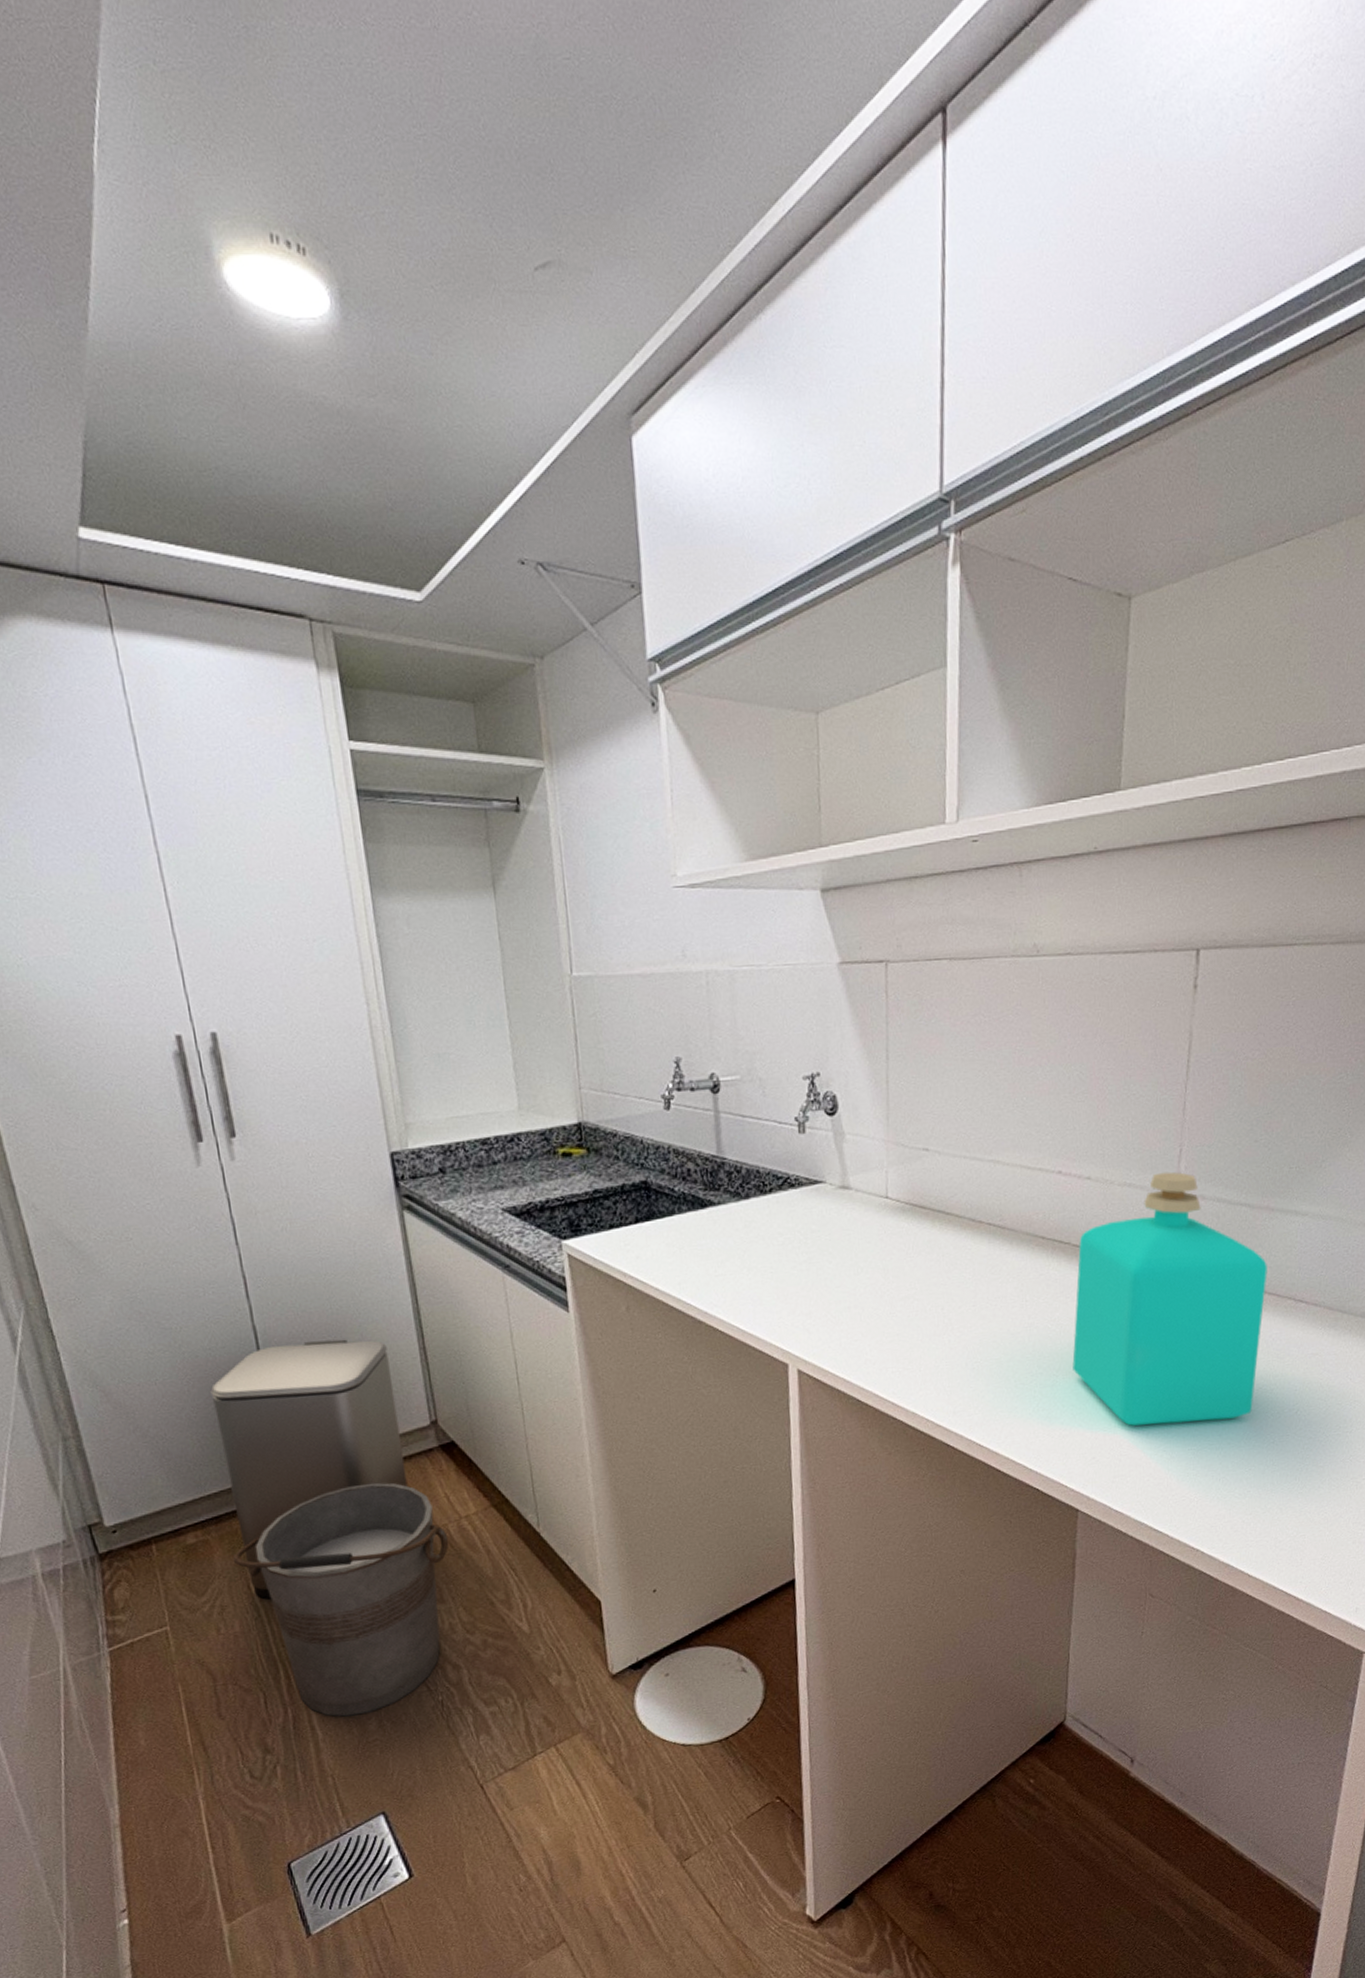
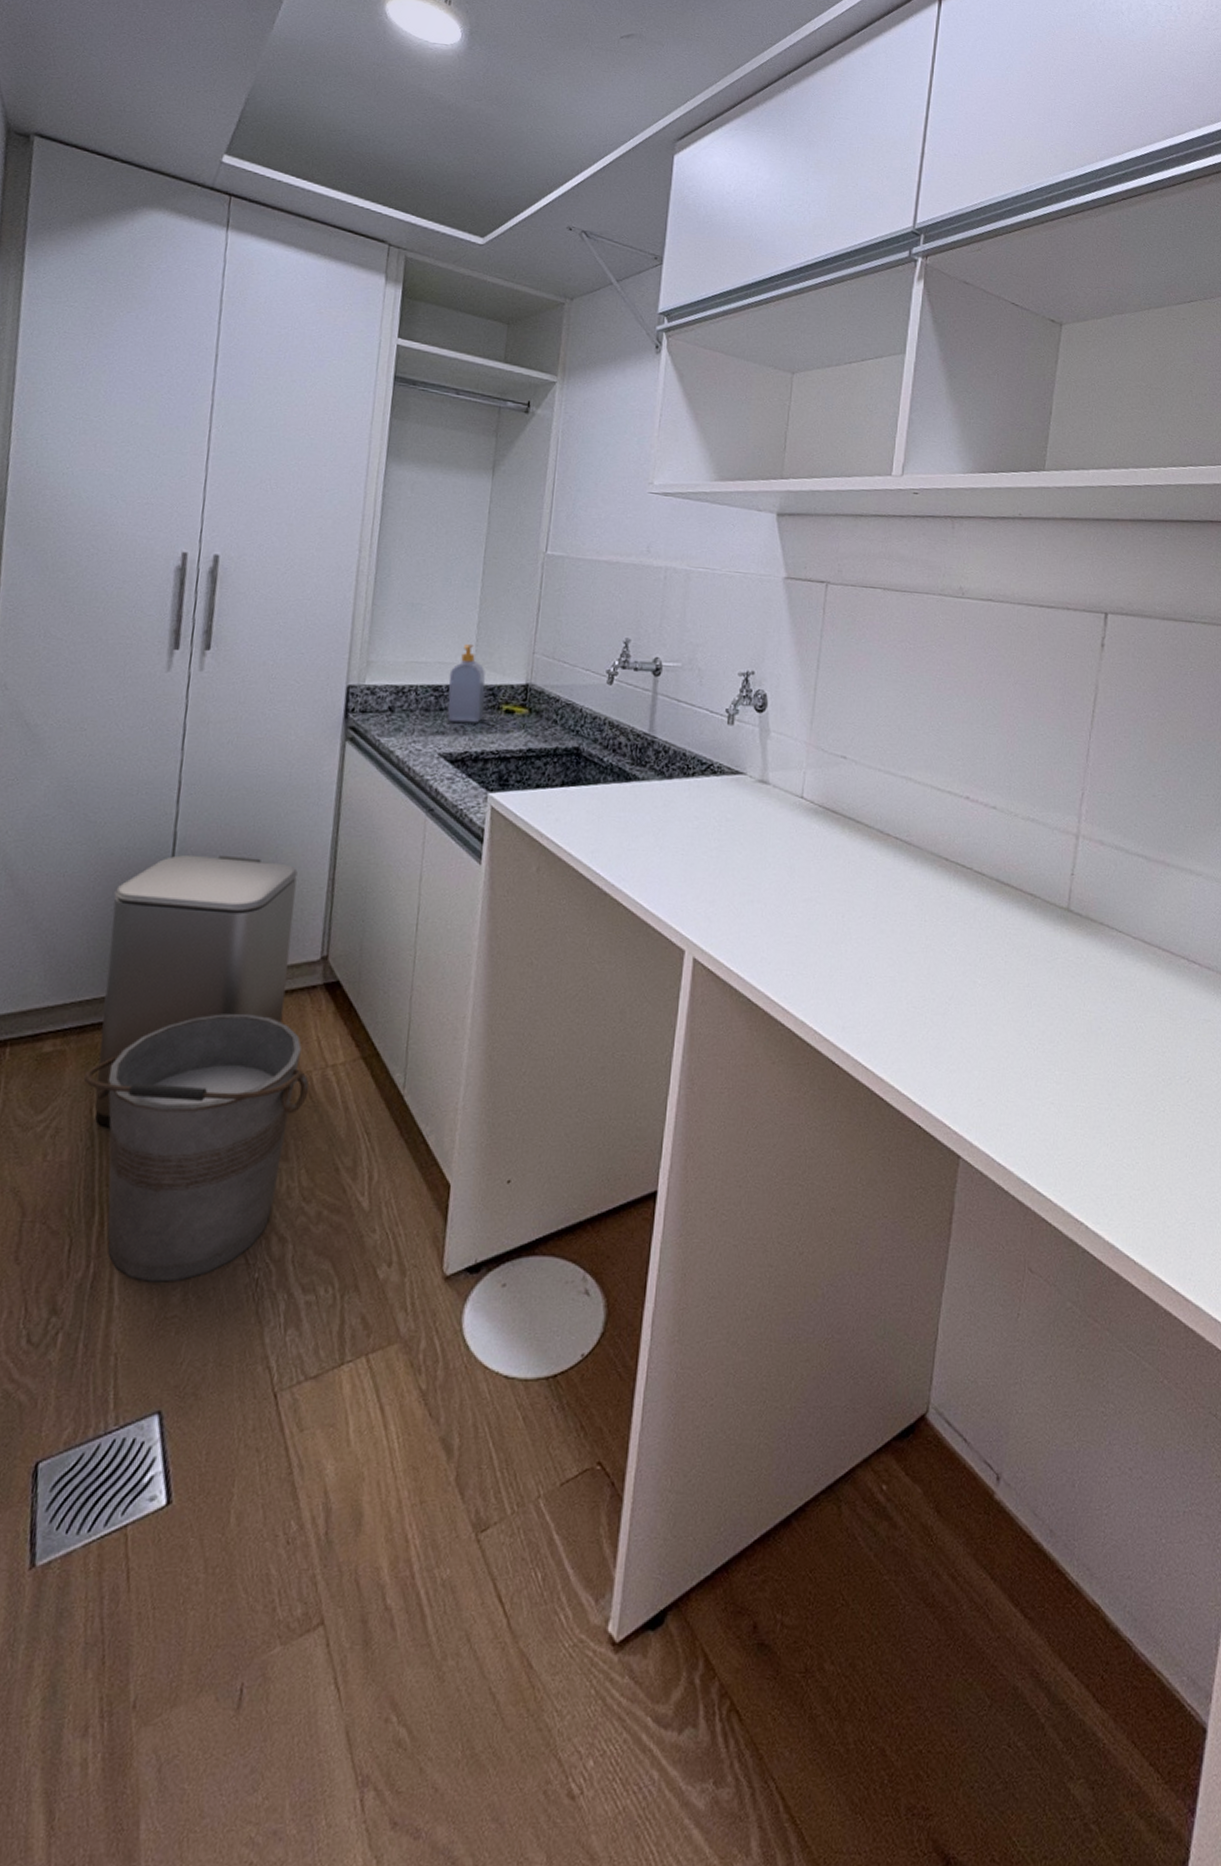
soap bottle: none [495,1088,541,1174] -> present [447,643,486,723]
soap bottle: present [1072,1172,1267,1426] -> none [965,812,1162,1078]

